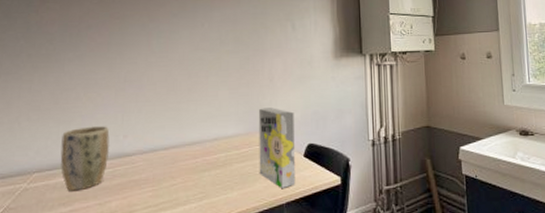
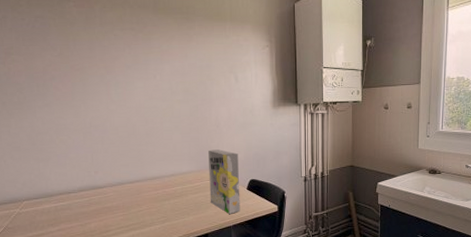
plant pot: present [60,126,110,191] -> none [42,164,85,215]

